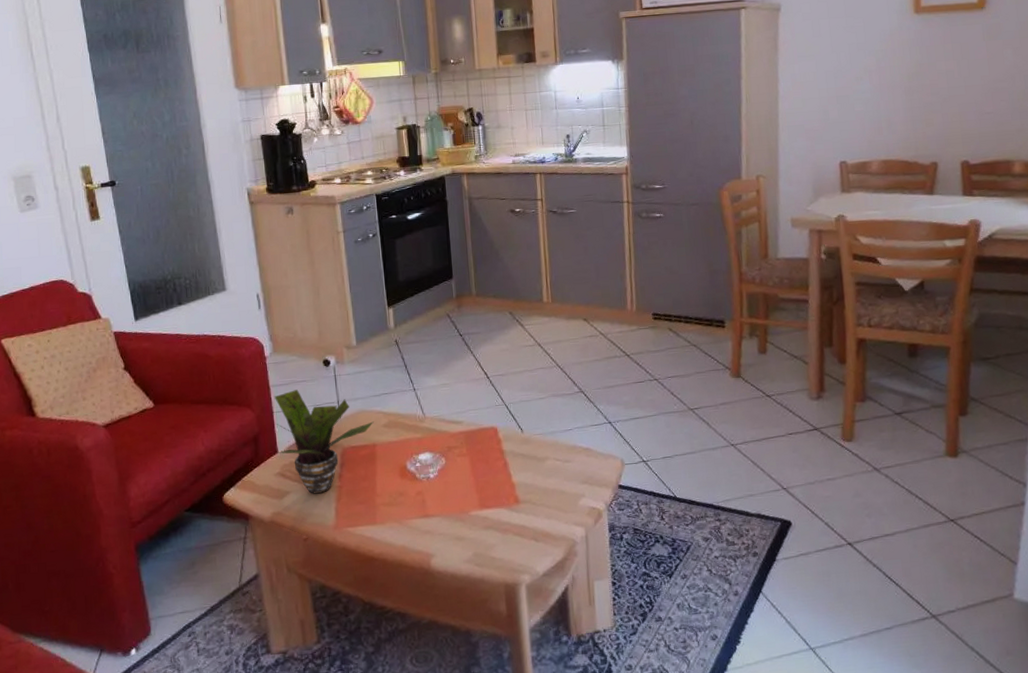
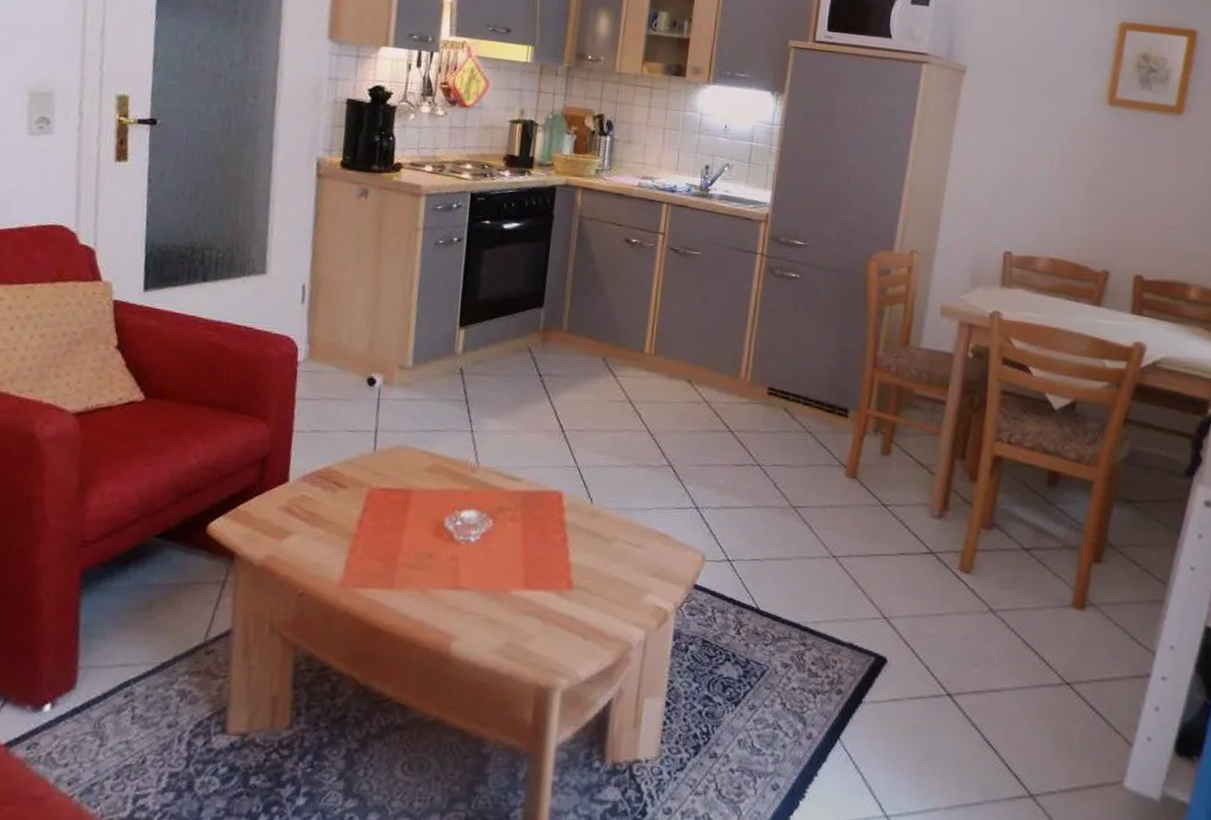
potted plant: present [274,390,374,494] -> none [288,408,415,541]

